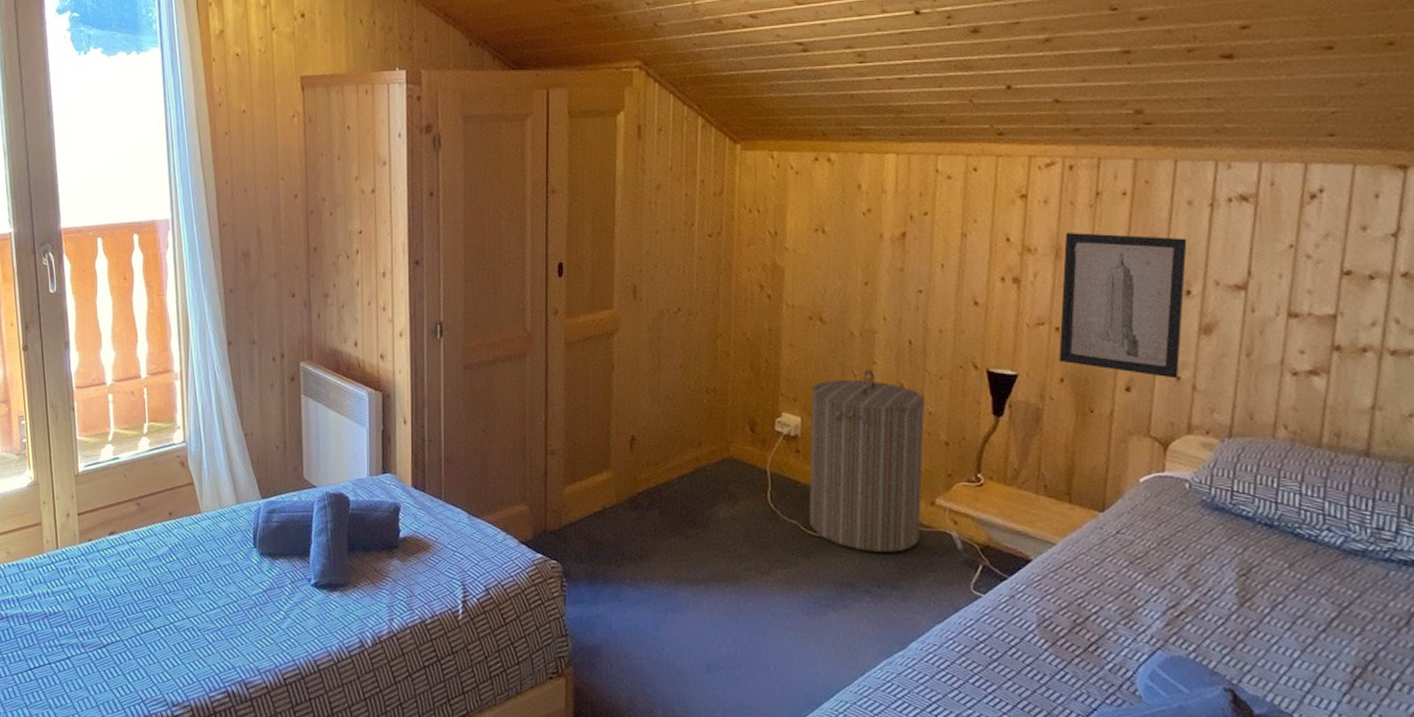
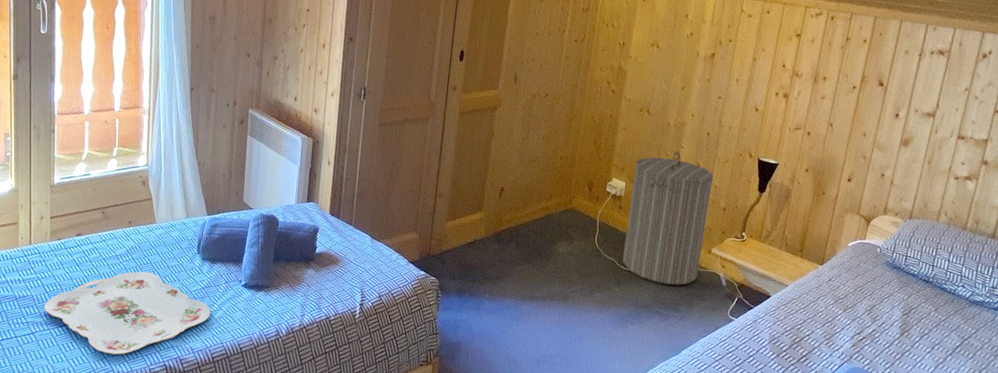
serving tray: none [78,574,276,681] -> present [43,271,211,355]
wall art: present [1059,233,1187,379] -> none [807,65,901,175]

